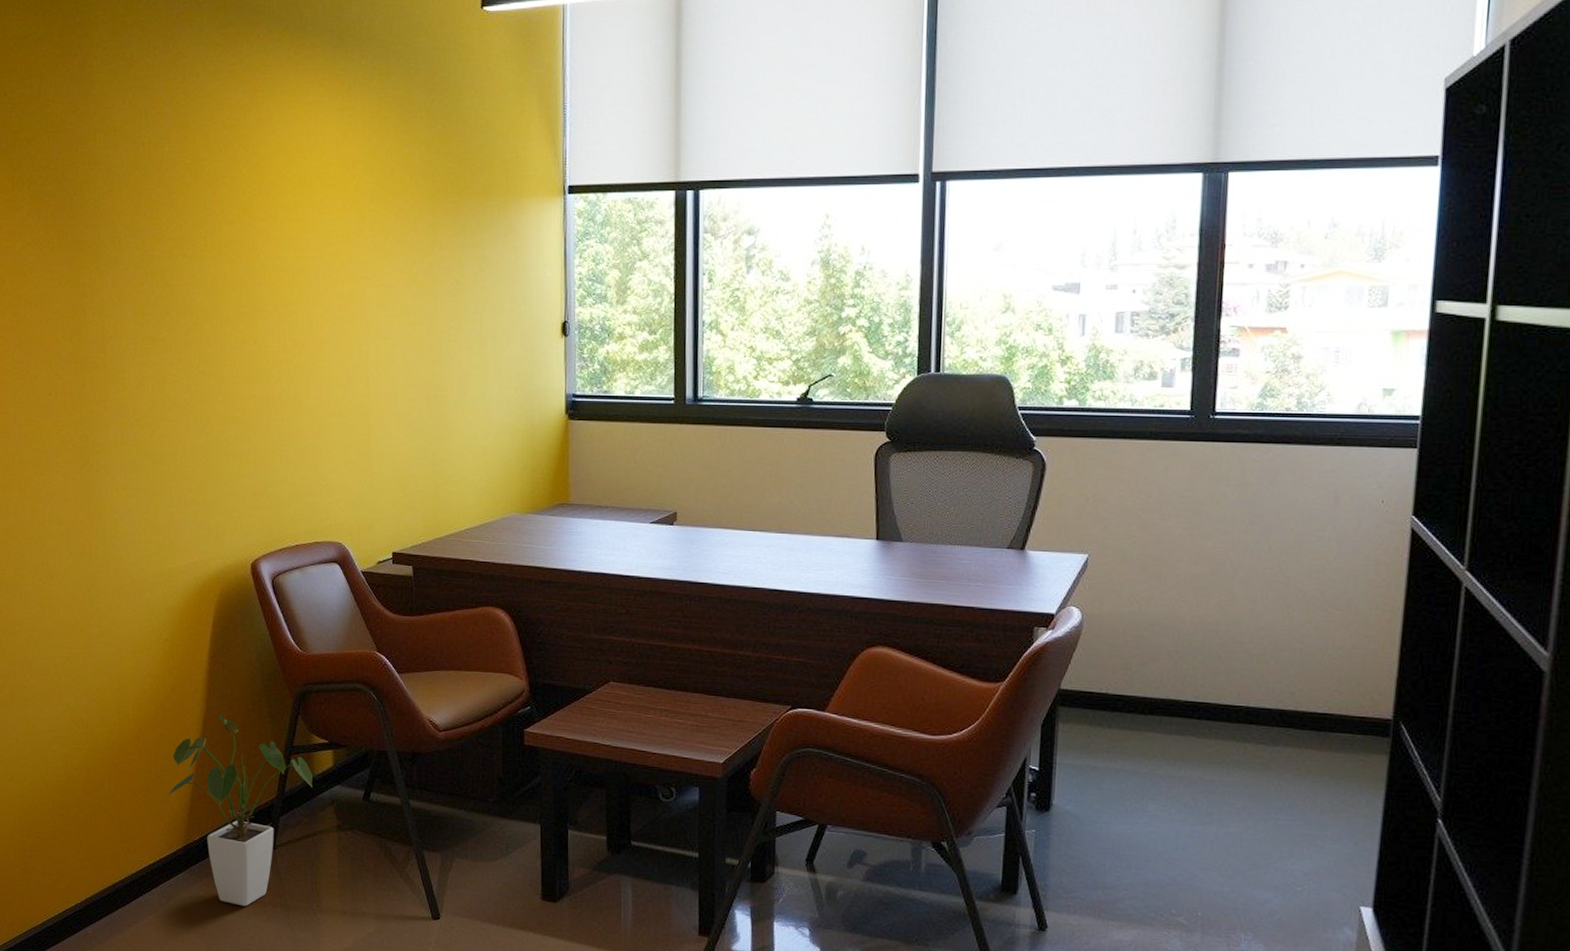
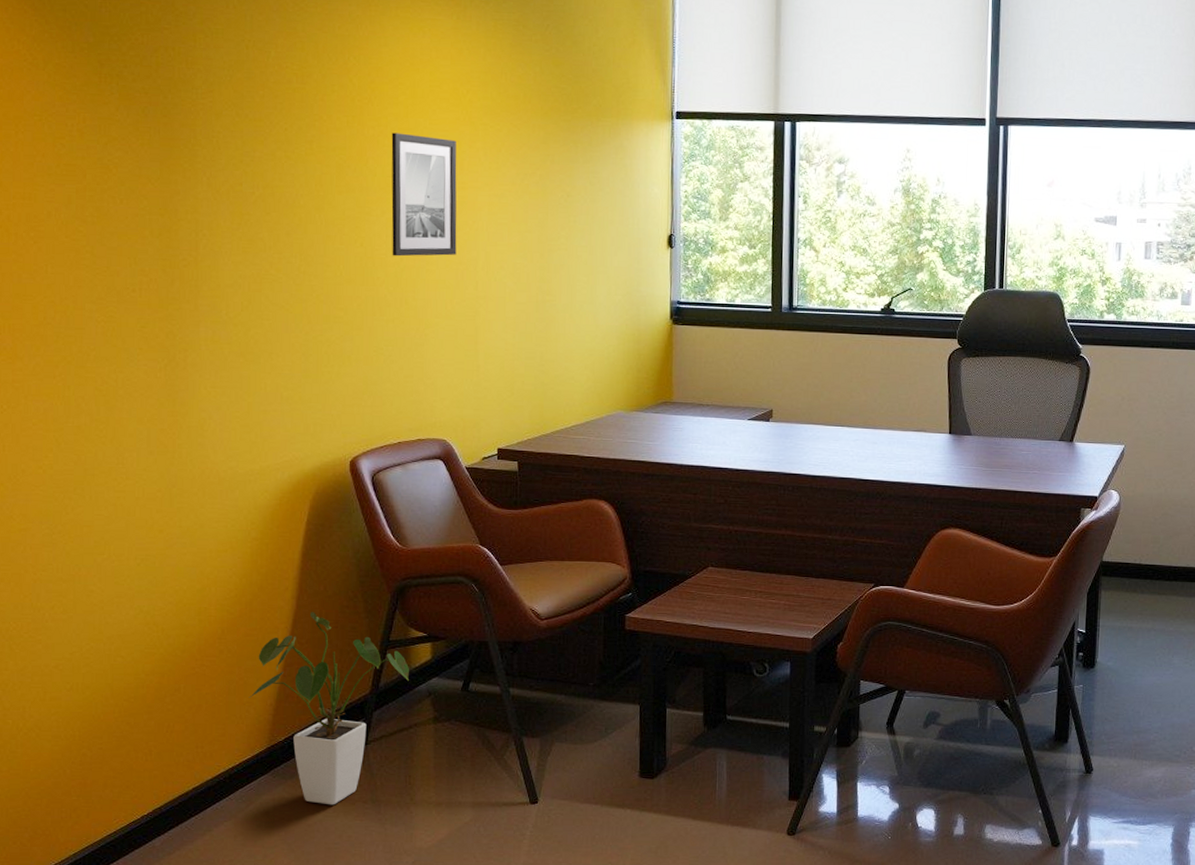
wall art: none [281,224,347,353] -> present [391,132,457,257]

